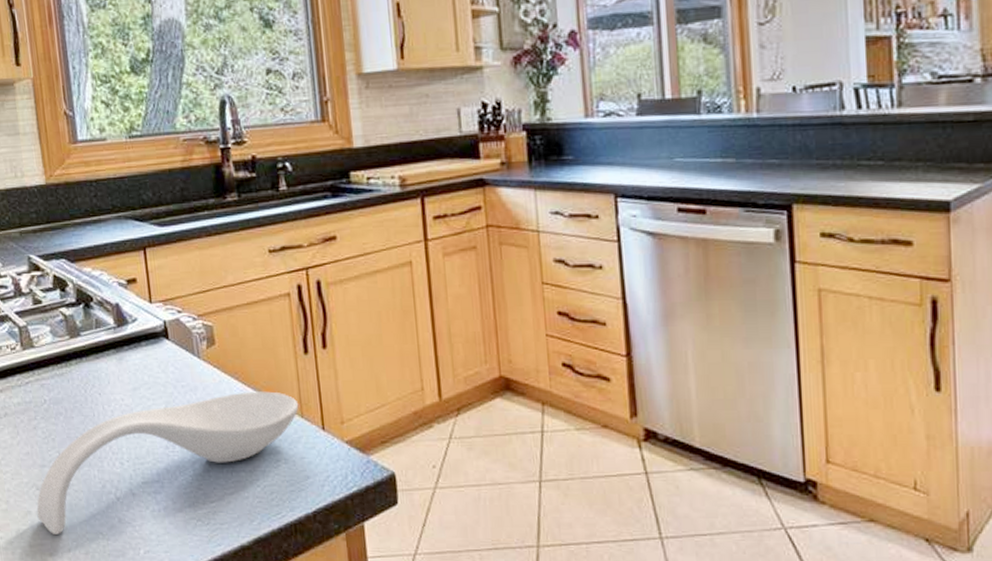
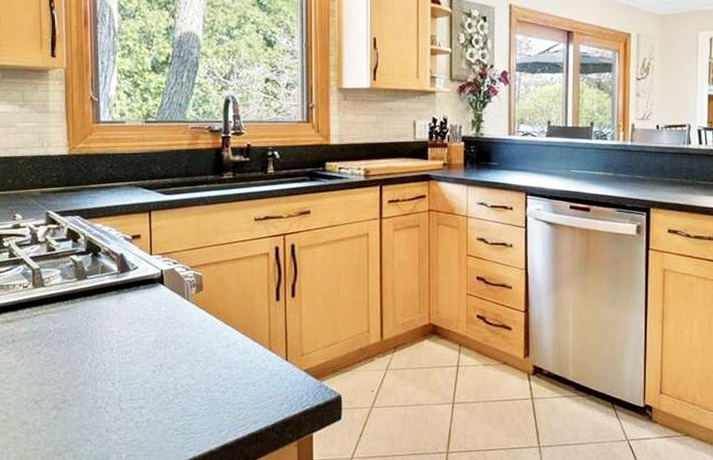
spoon rest: present [36,391,299,534] -> none [33,329,268,441]

